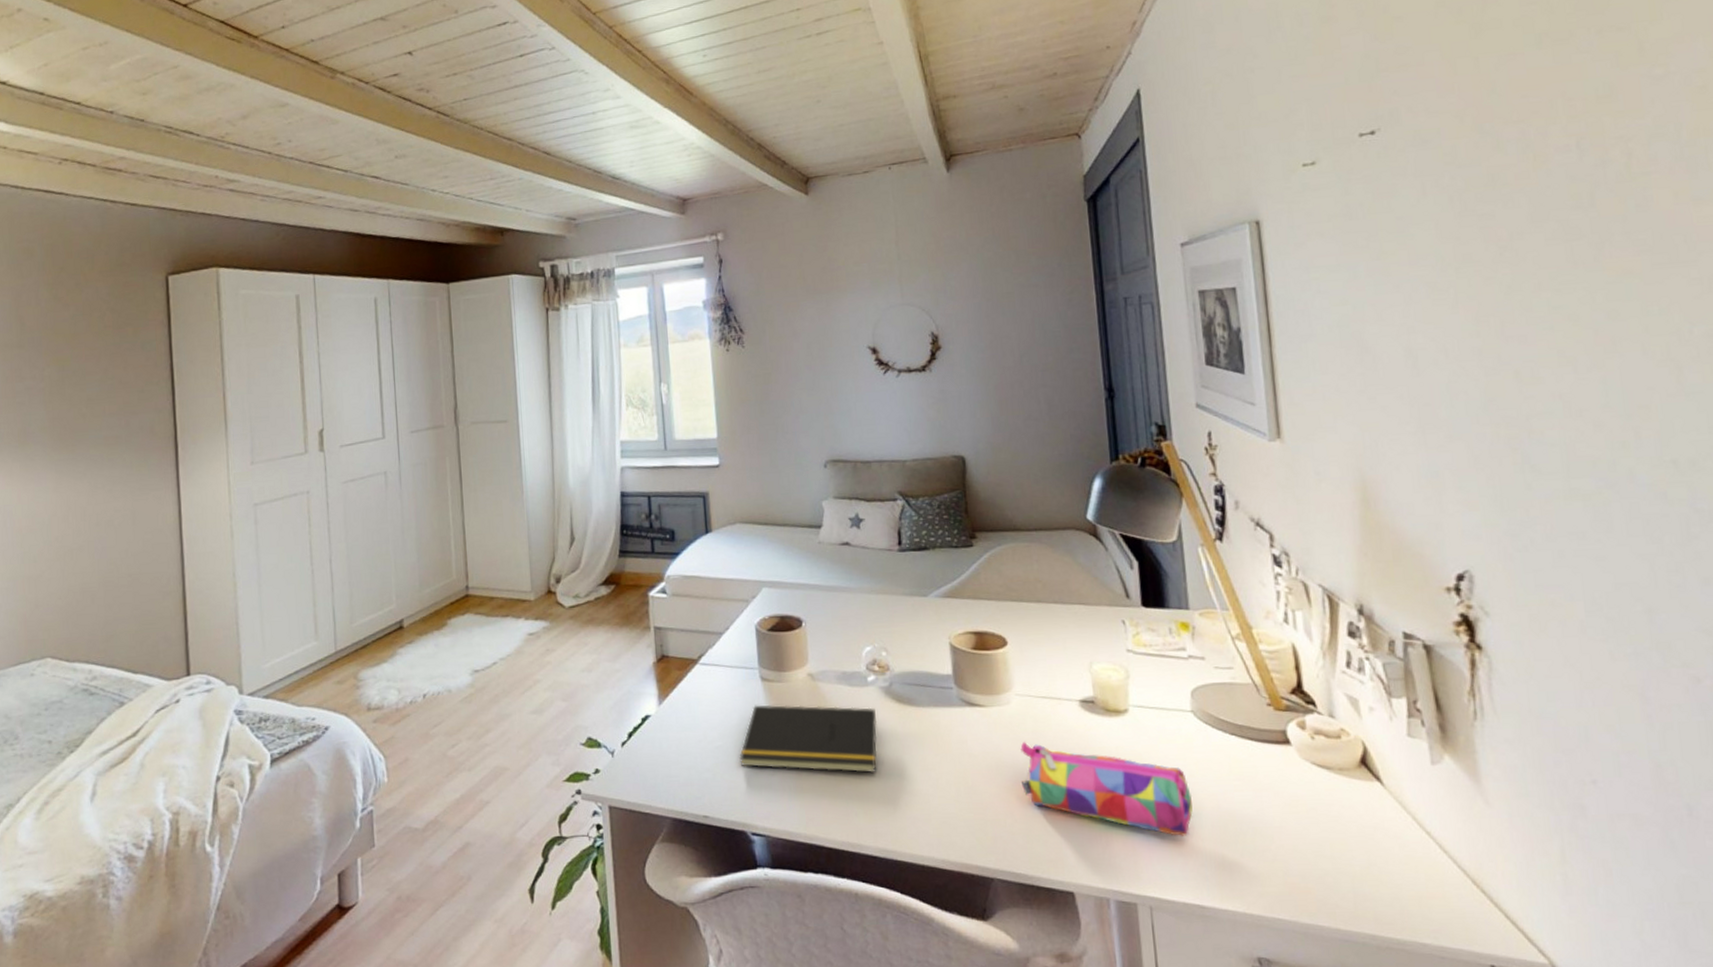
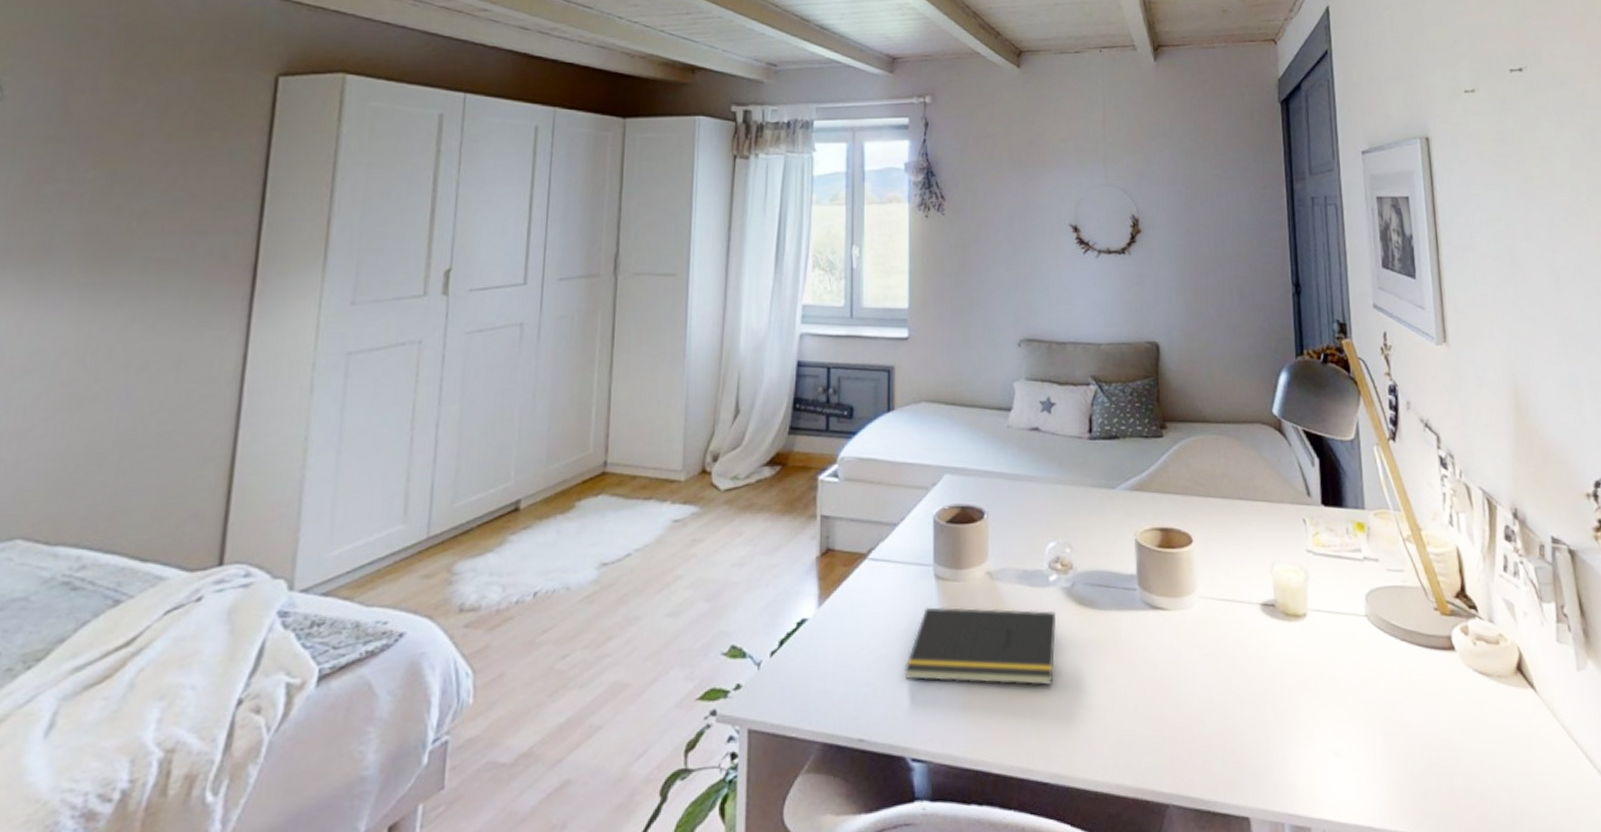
pencil case: present [1020,742,1193,836] -> none [1201,649,1366,751]

